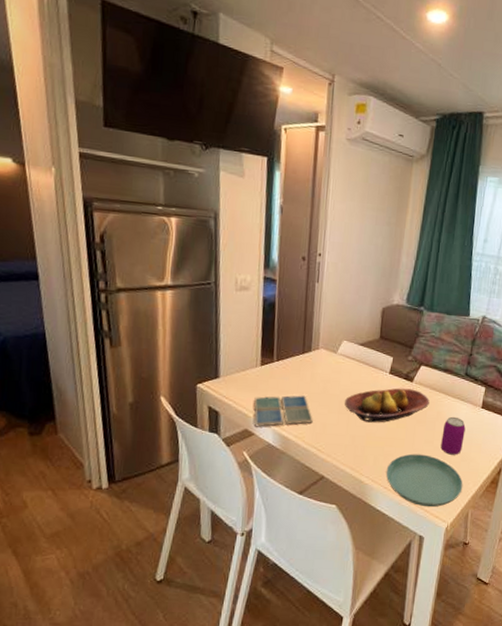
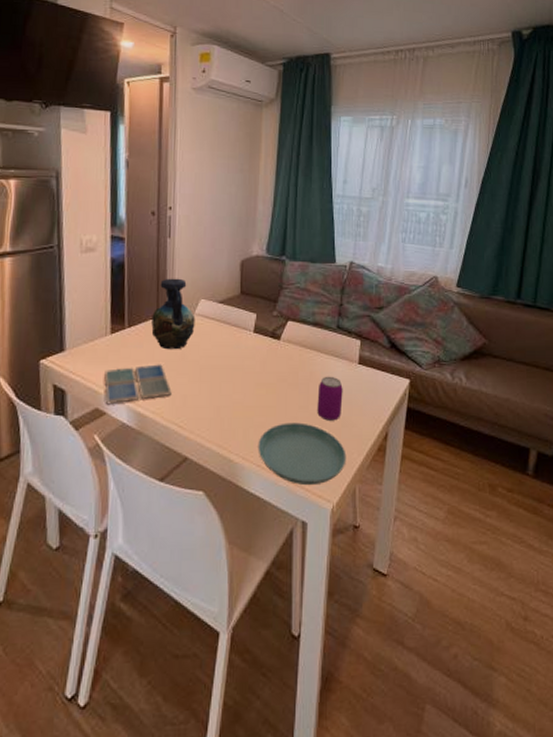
vase: none [297,319,338,384] -> present [151,278,196,350]
fruit bowl: present [345,387,430,423] -> none [206,348,300,390]

